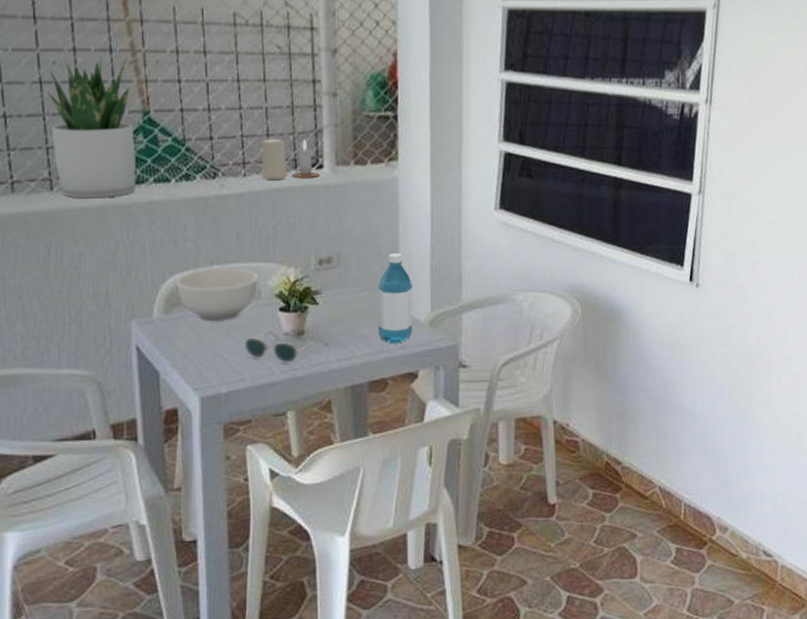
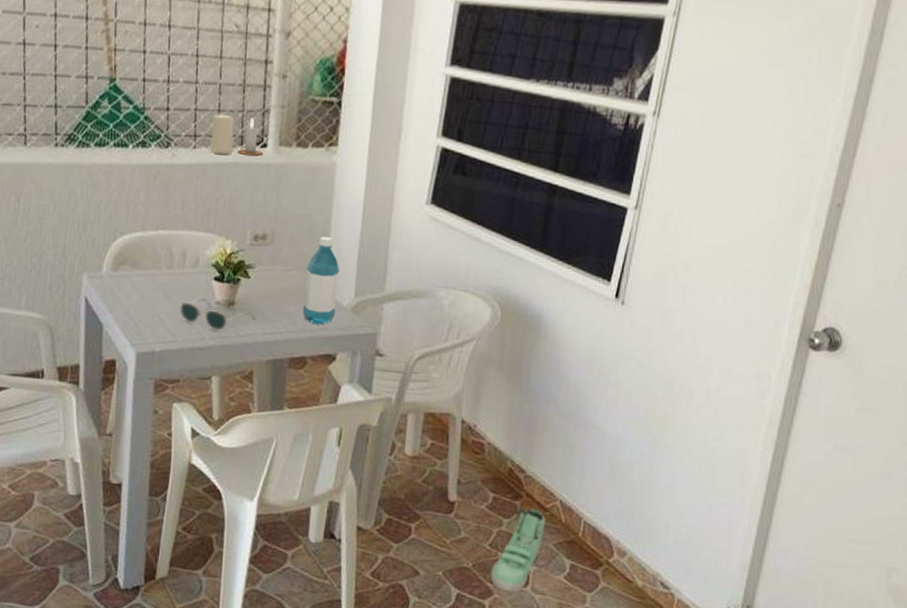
planter: present [46,56,136,199] -> none [28,23,101,157]
bowl: present [175,267,258,322] -> none [124,232,198,283]
sneaker: none [599,499,648,586] -> present [490,508,546,592]

